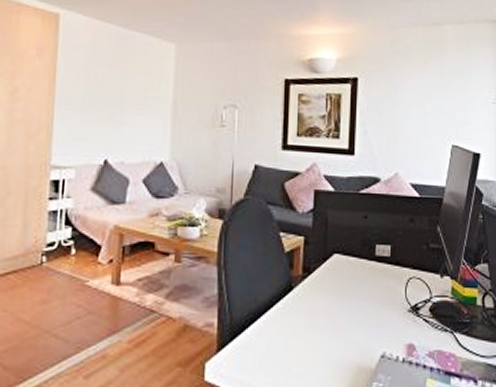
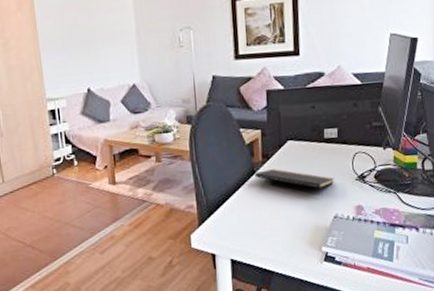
notepad: none [292,287,385,329] -> present [254,169,335,197]

